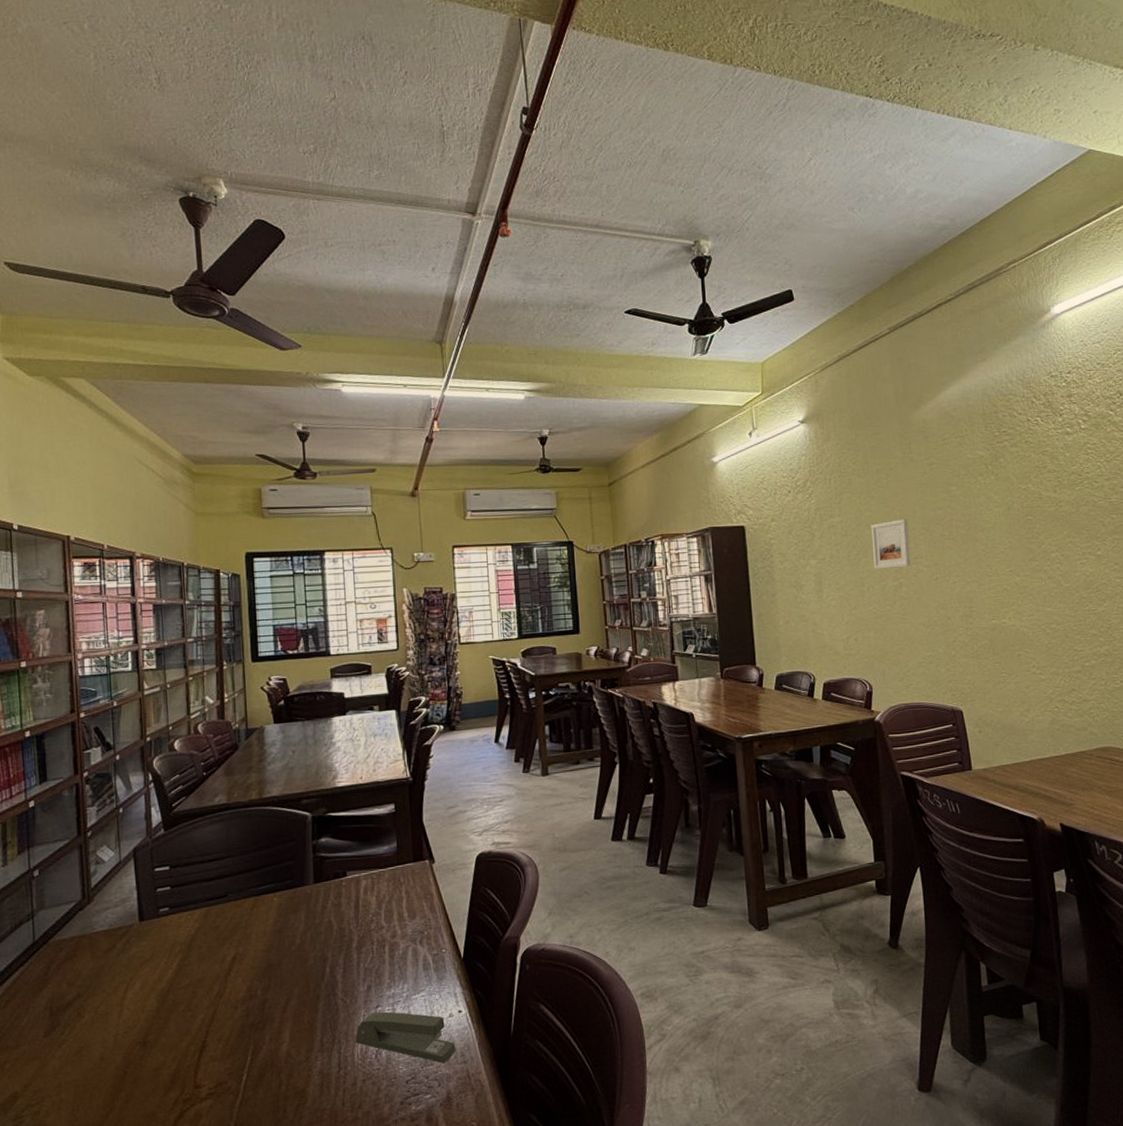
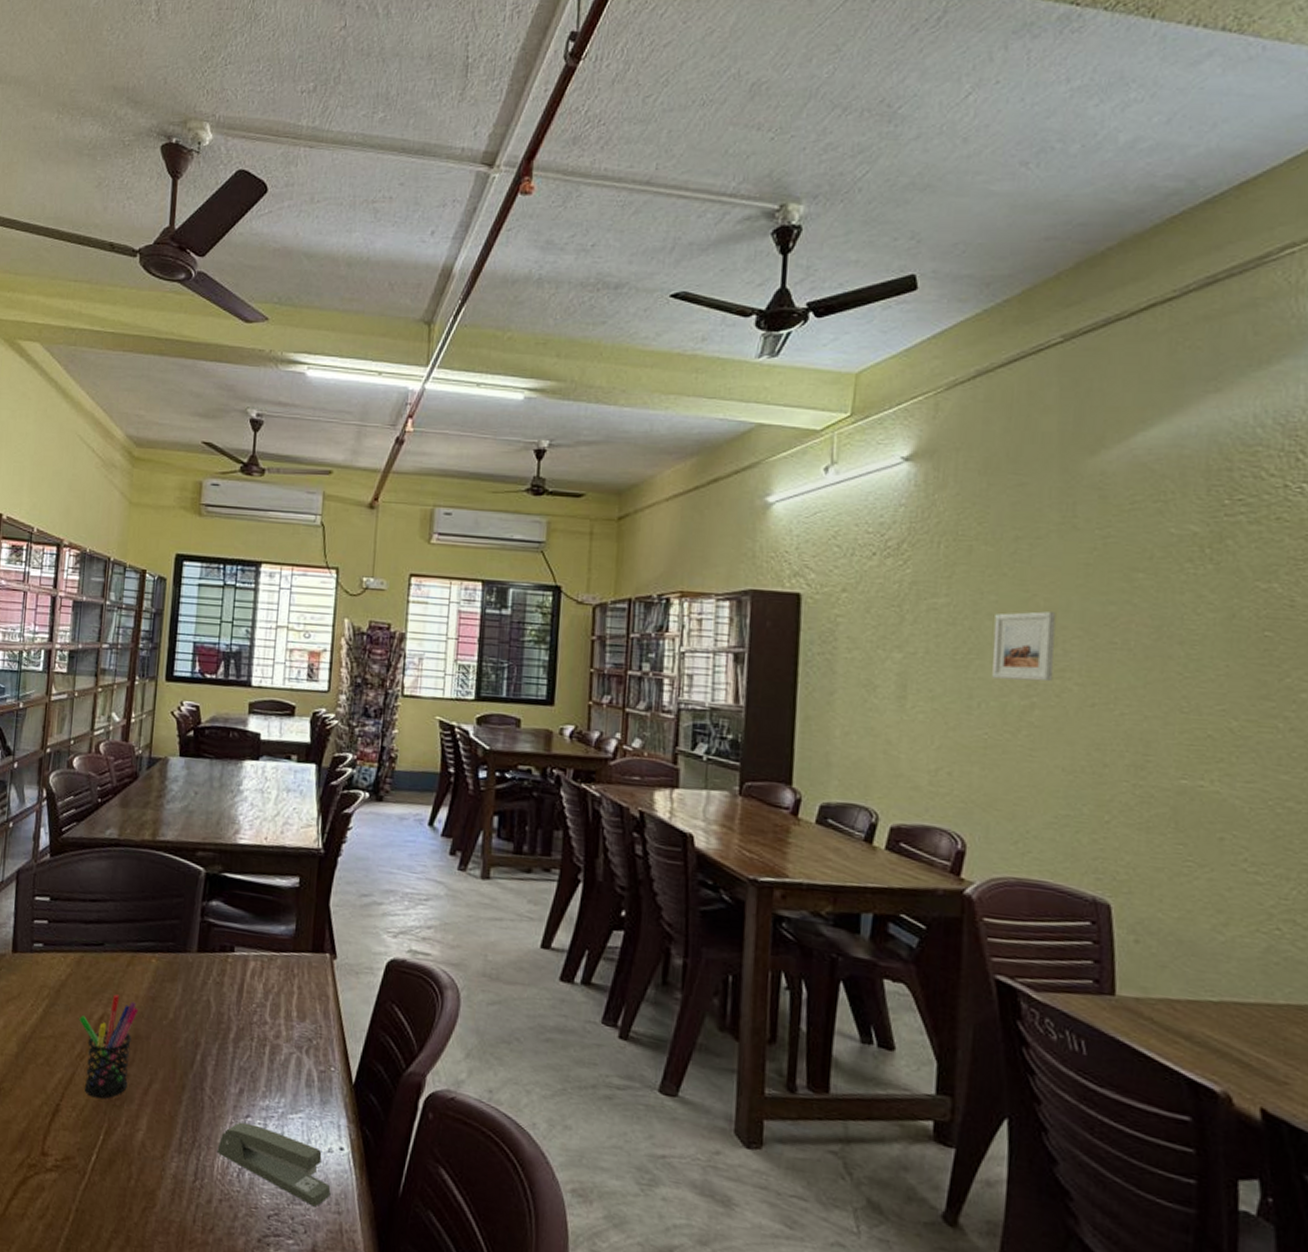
pen holder: none [213,935,268,1027] -> present [79,994,139,1099]

